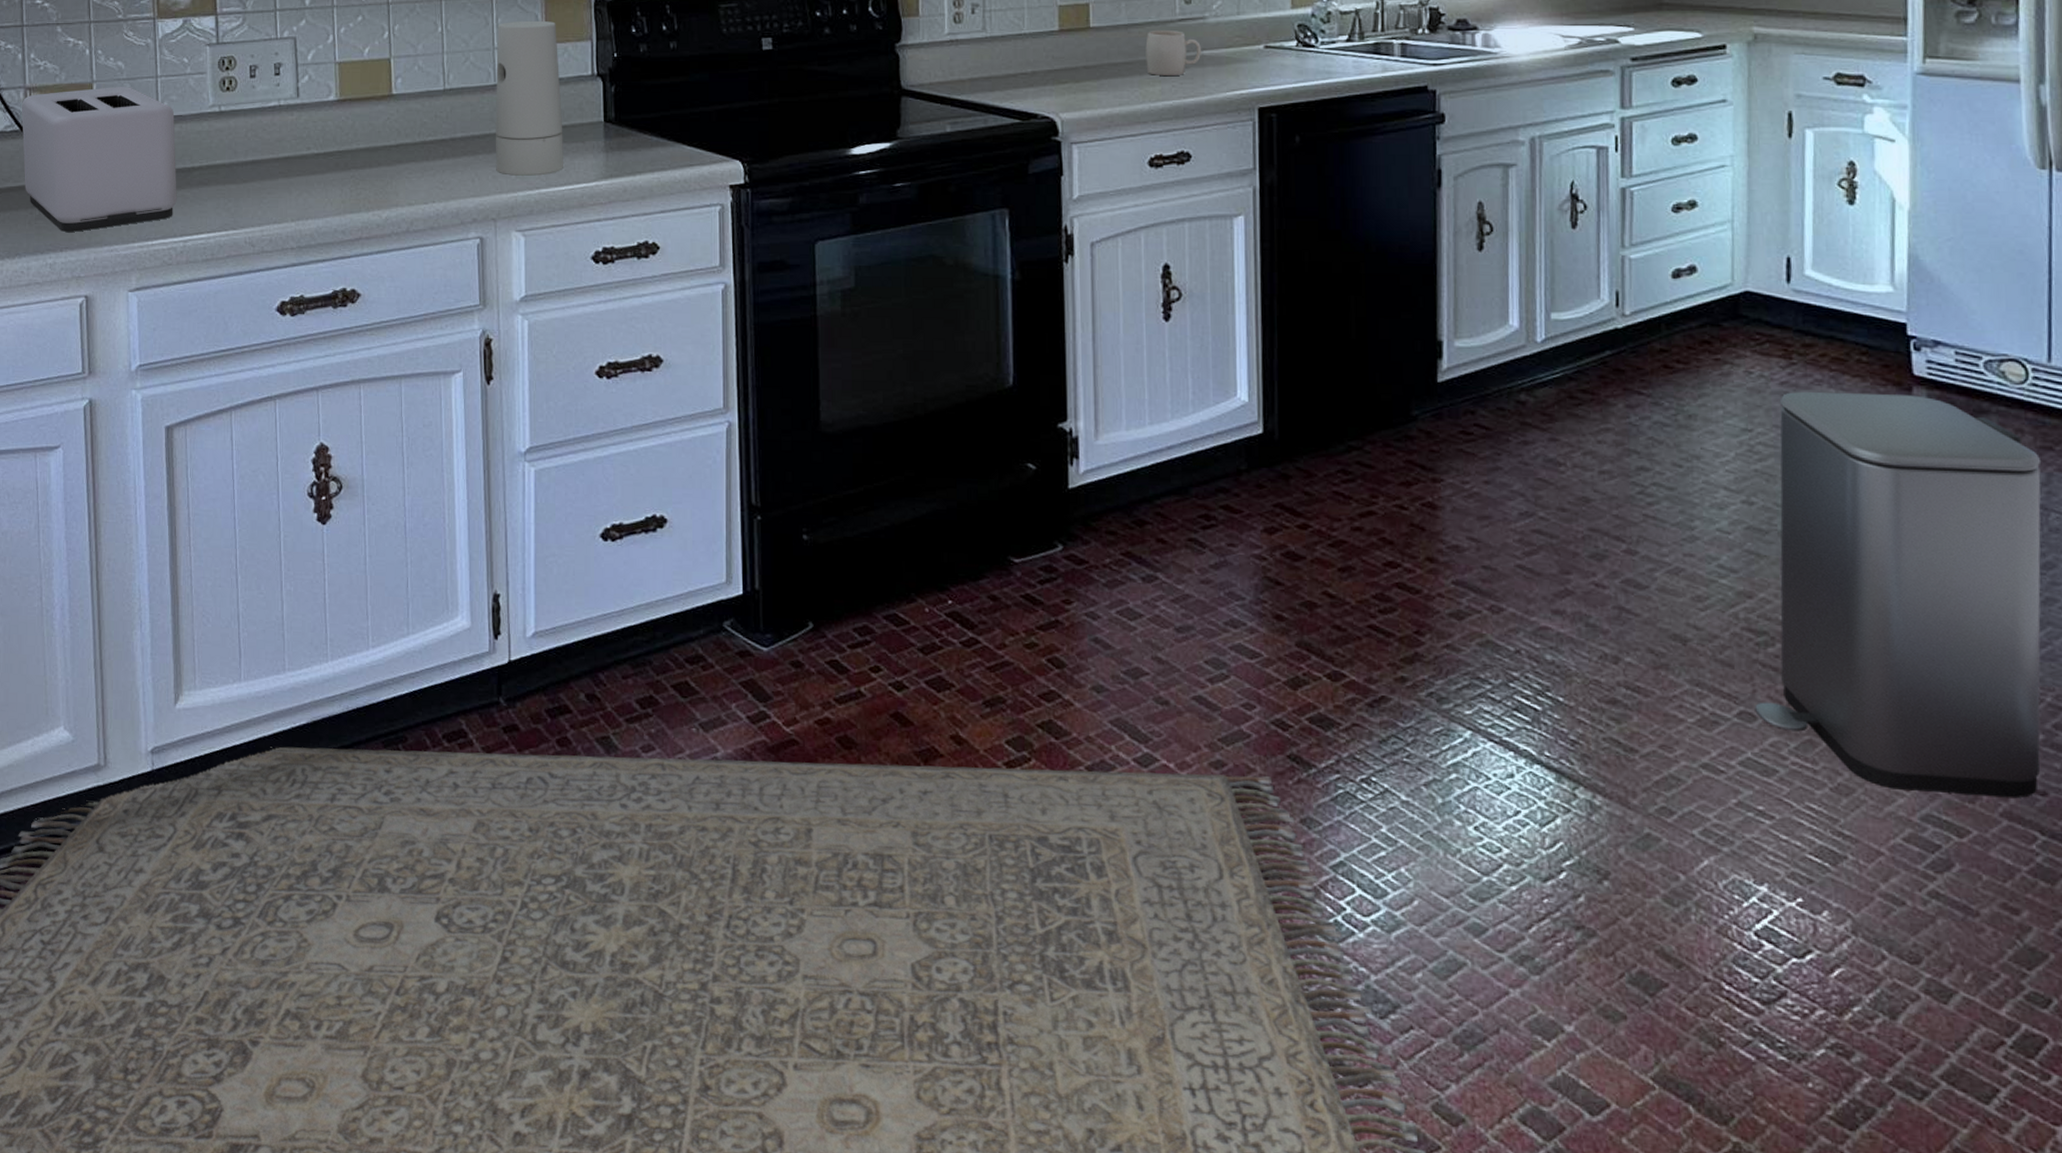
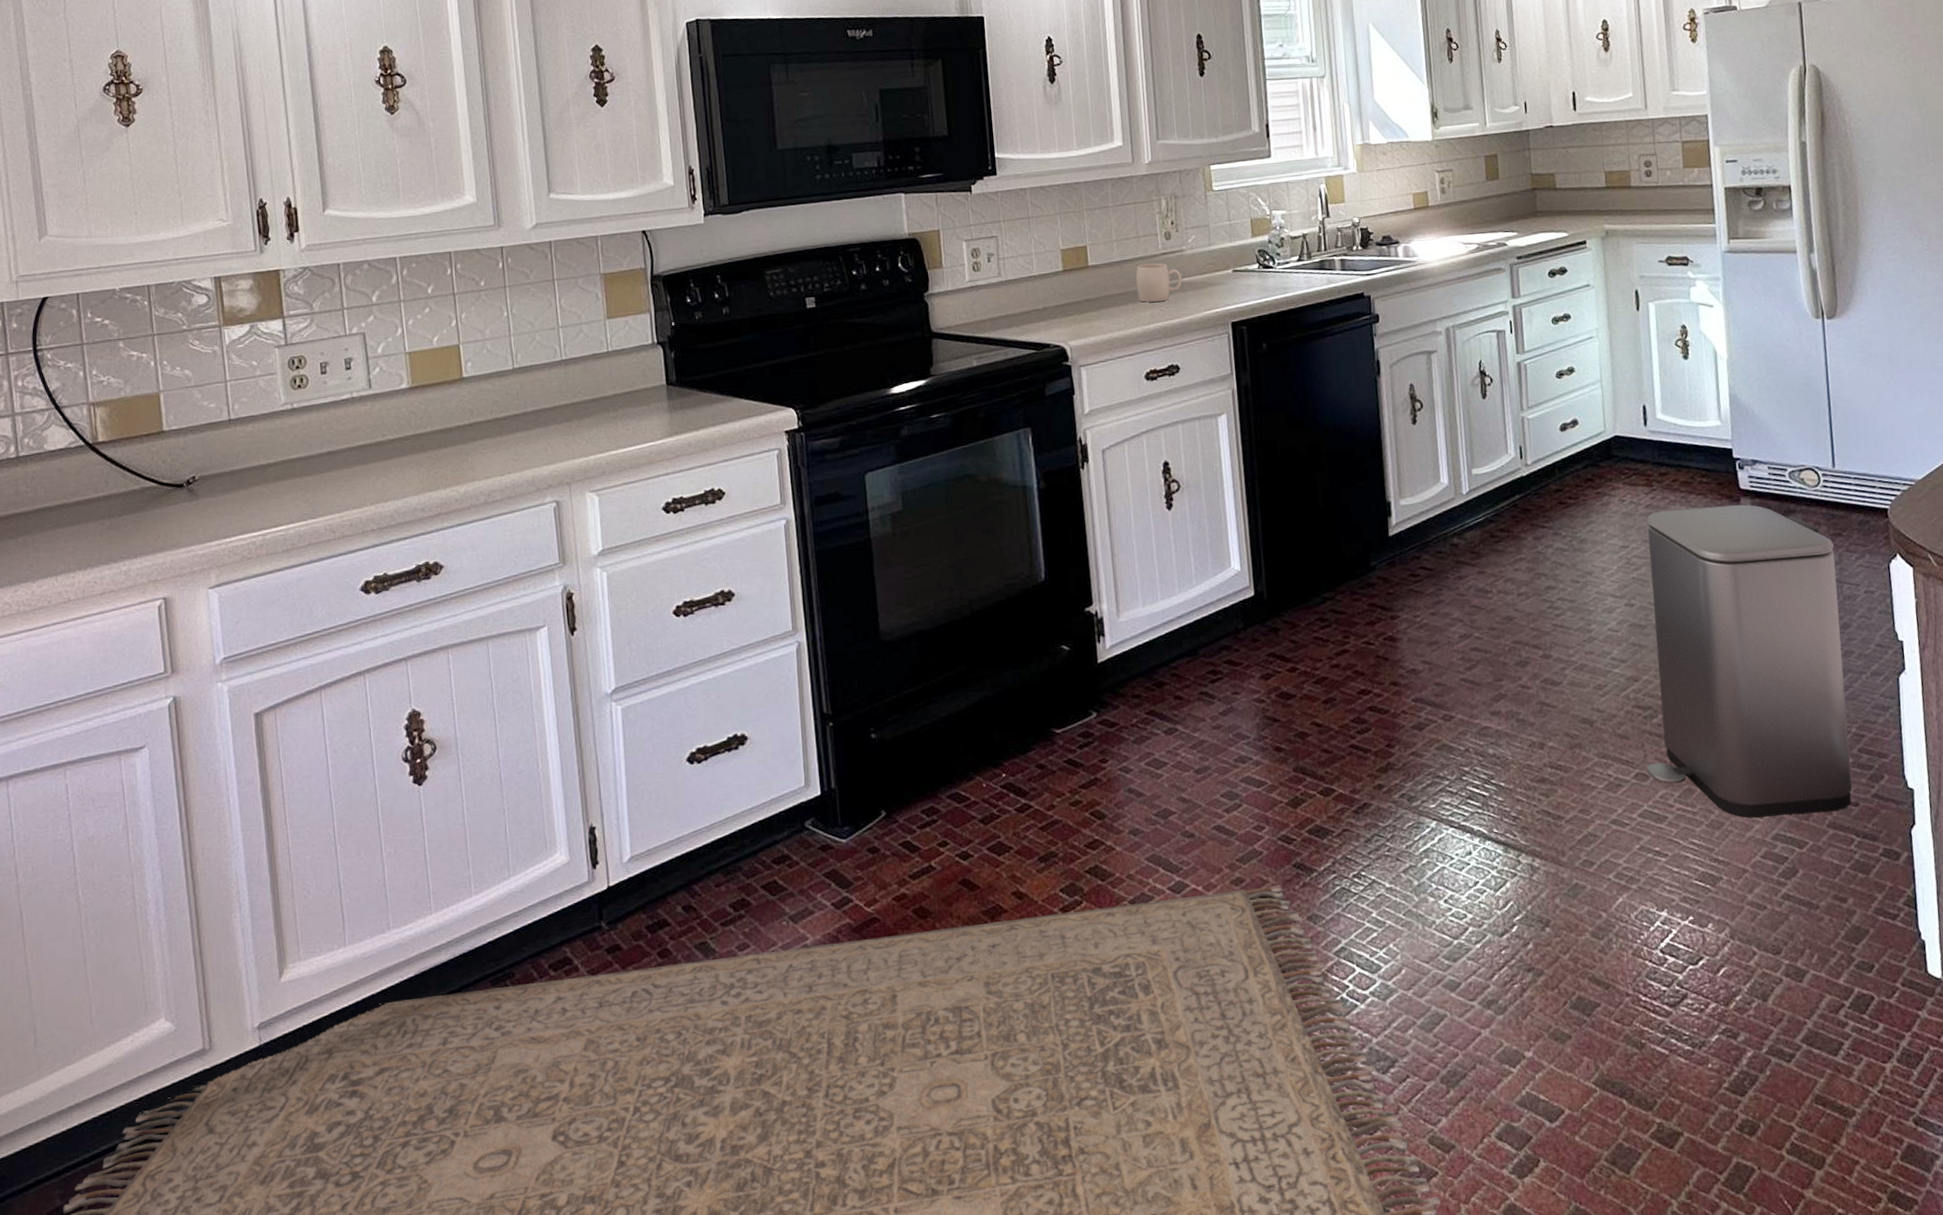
toaster: present [22,86,177,232] -> none [86,393,253,539]
canister: present [495,20,563,176] -> none [560,298,631,442]

